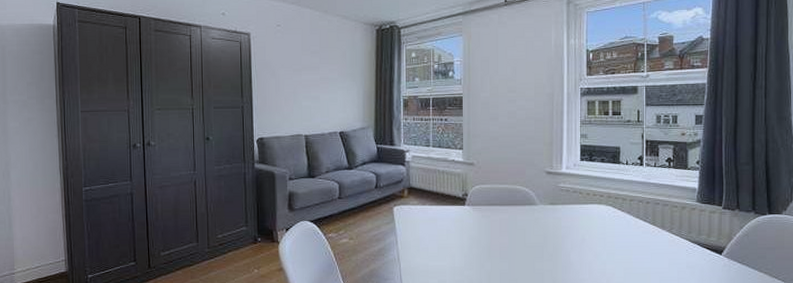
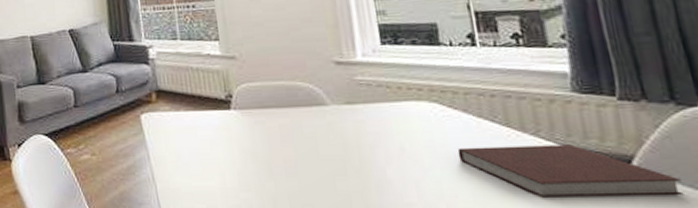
notebook: none [619,239,748,275] -> present [457,144,684,198]

